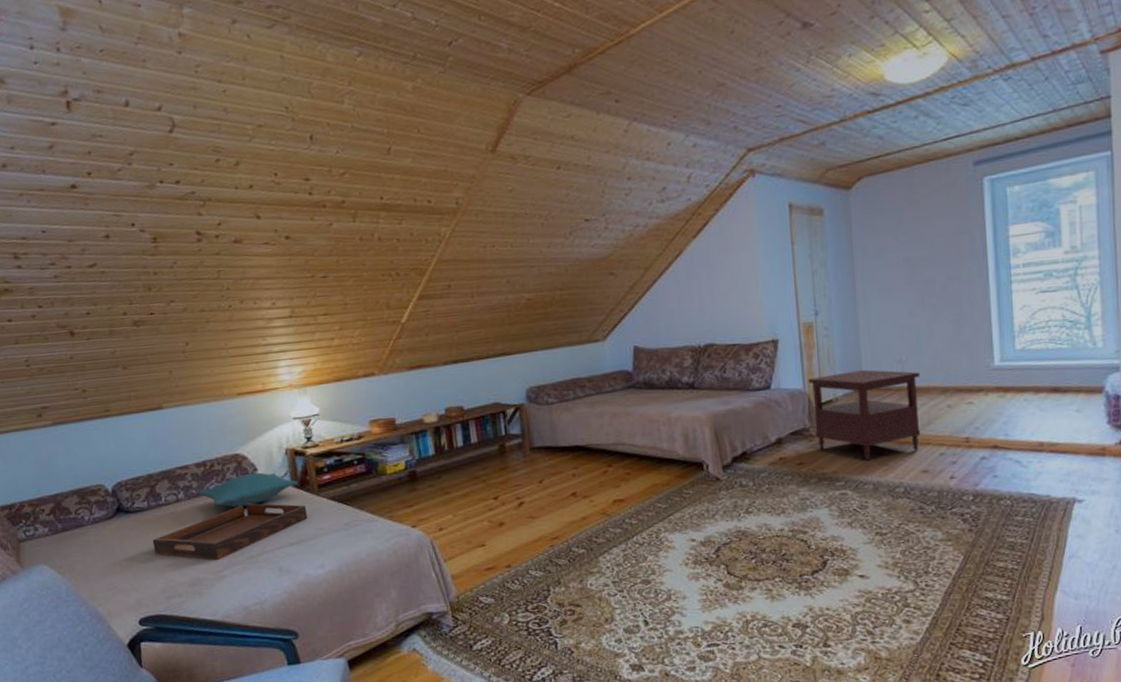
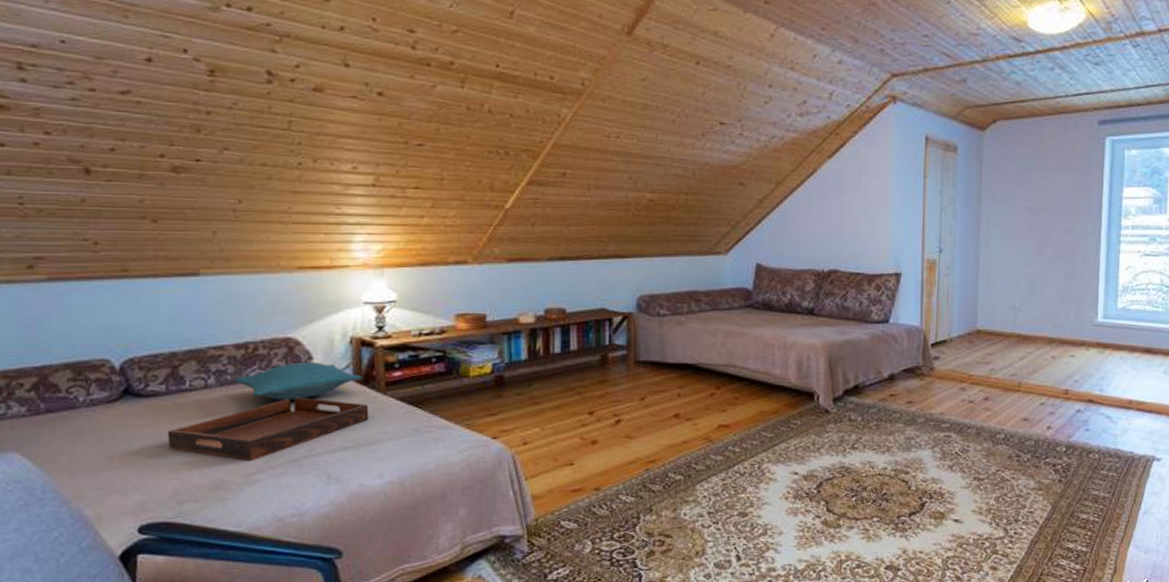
side table: present [808,369,921,461] -> none [925,313,1030,405]

